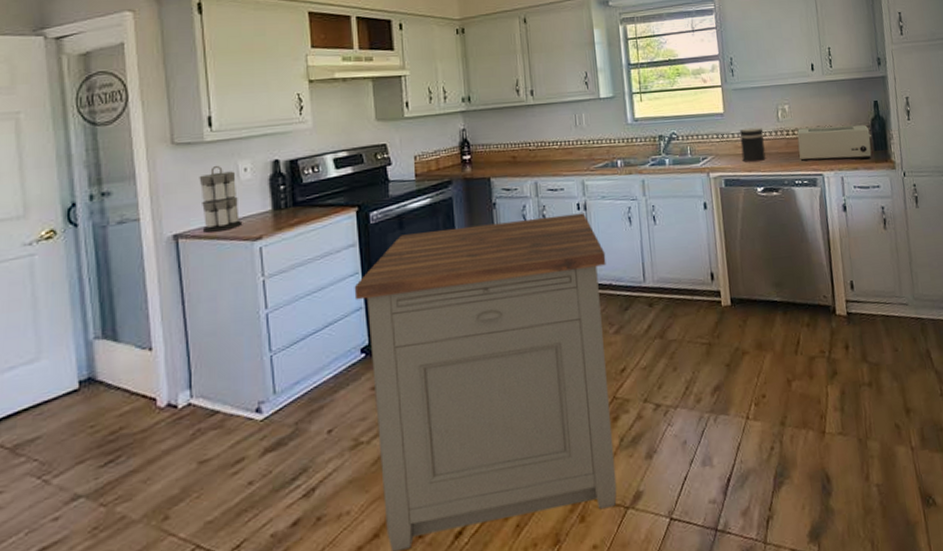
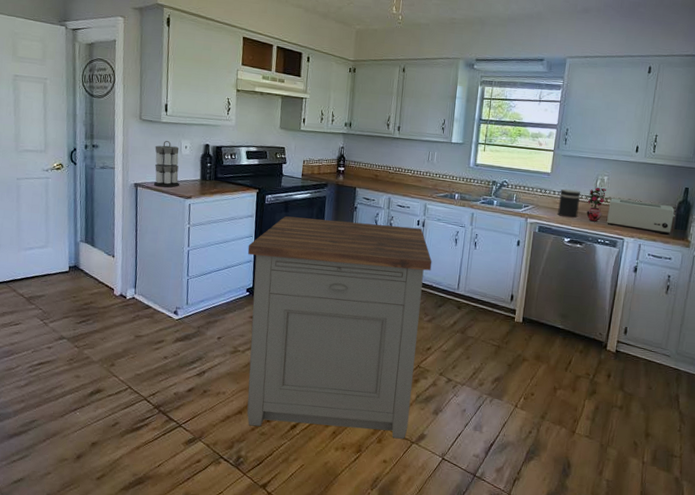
potted flower: none [770,119,793,161] -> present [586,188,606,222]

